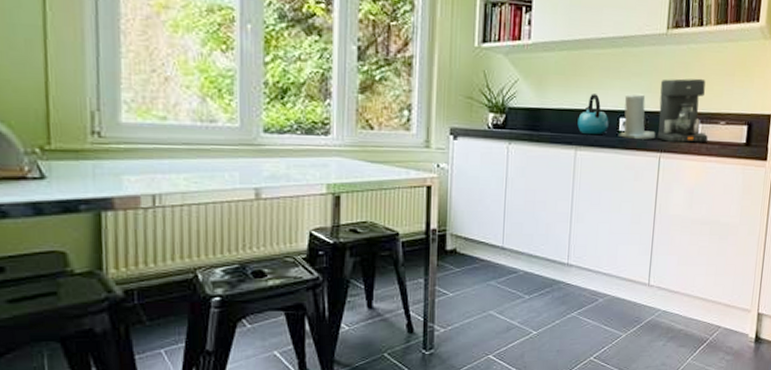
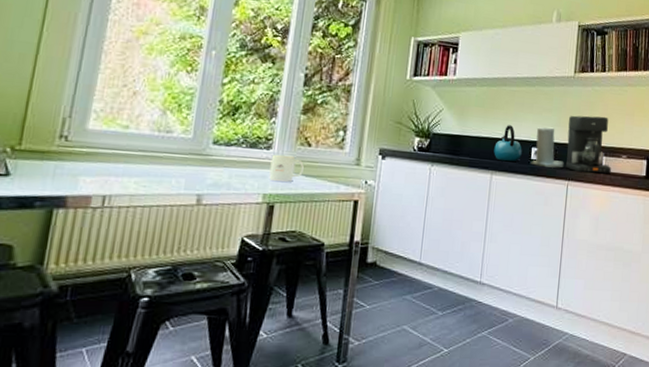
mug: none [331,140,369,171] -> present [268,154,305,183]

